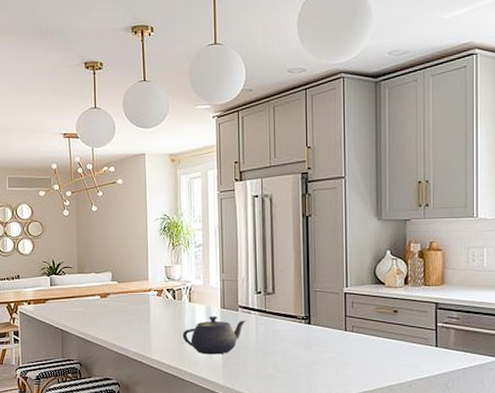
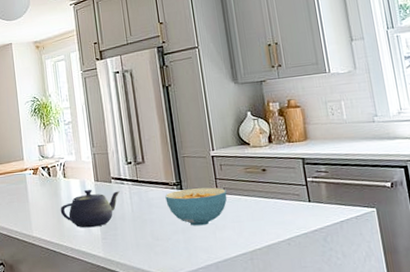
cereal bowl: none [292,324,355,362] -> present [165,187,227,226]

